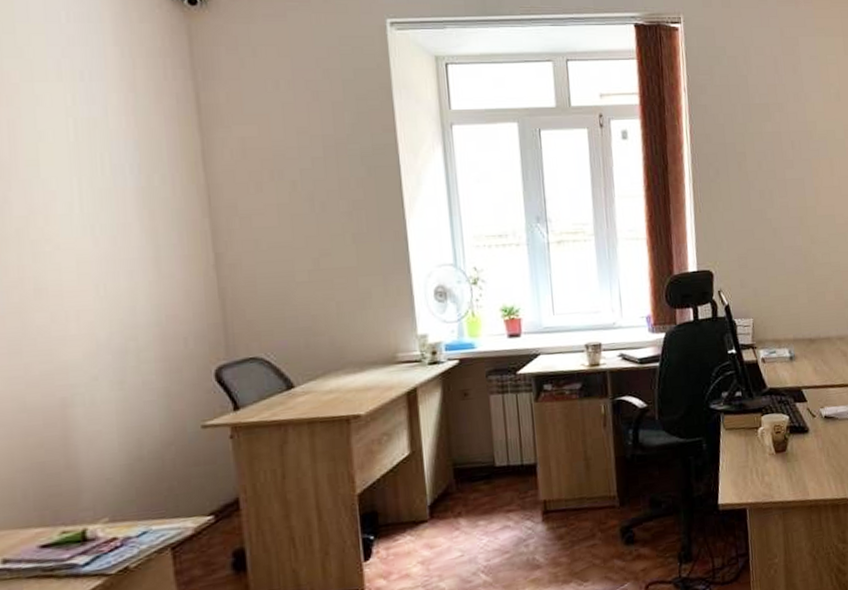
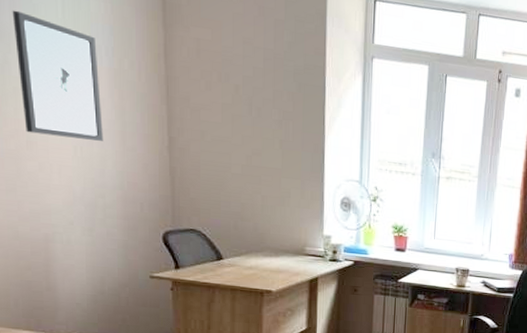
wall art: none [12,141,132,279] -> present [12,10,103,141]

